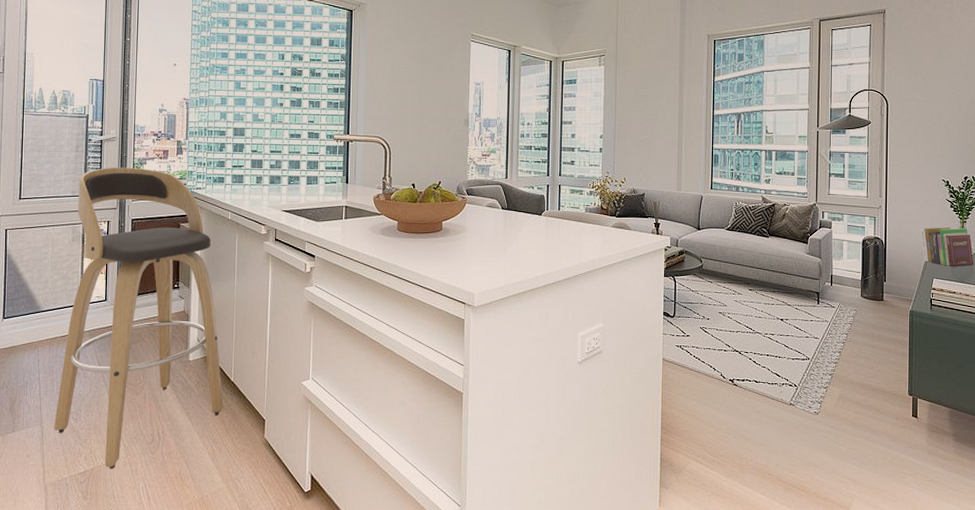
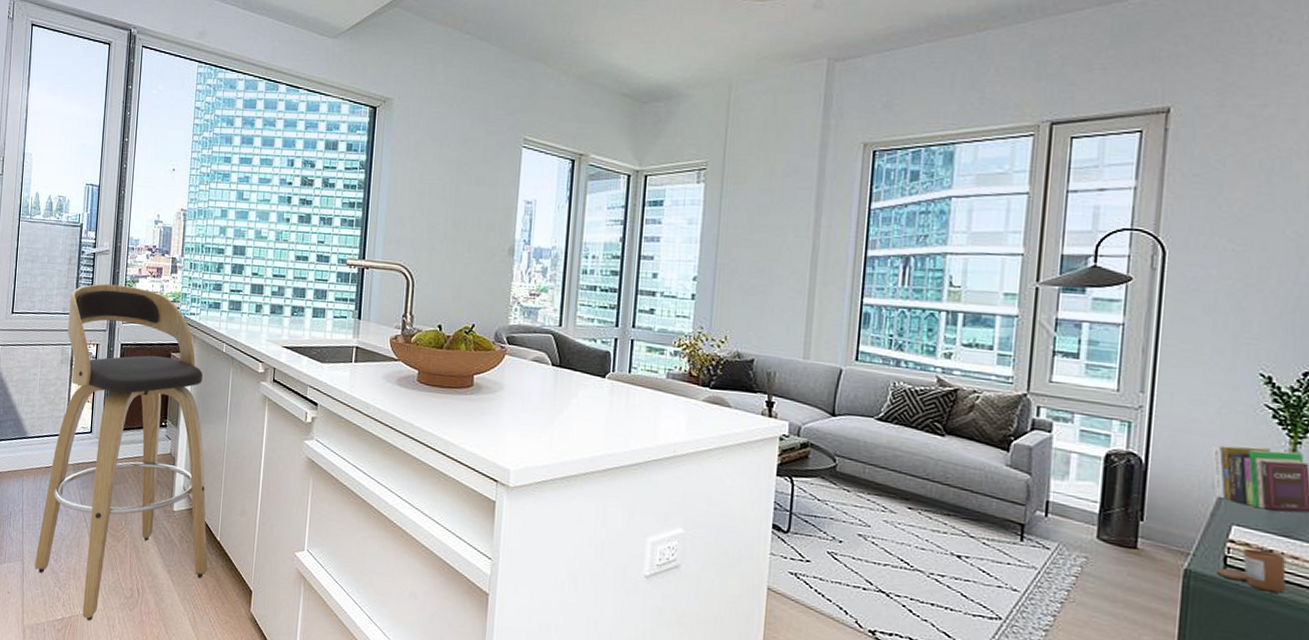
candle: none [926,292,963,319] -> present [1216,548,1286,593]

